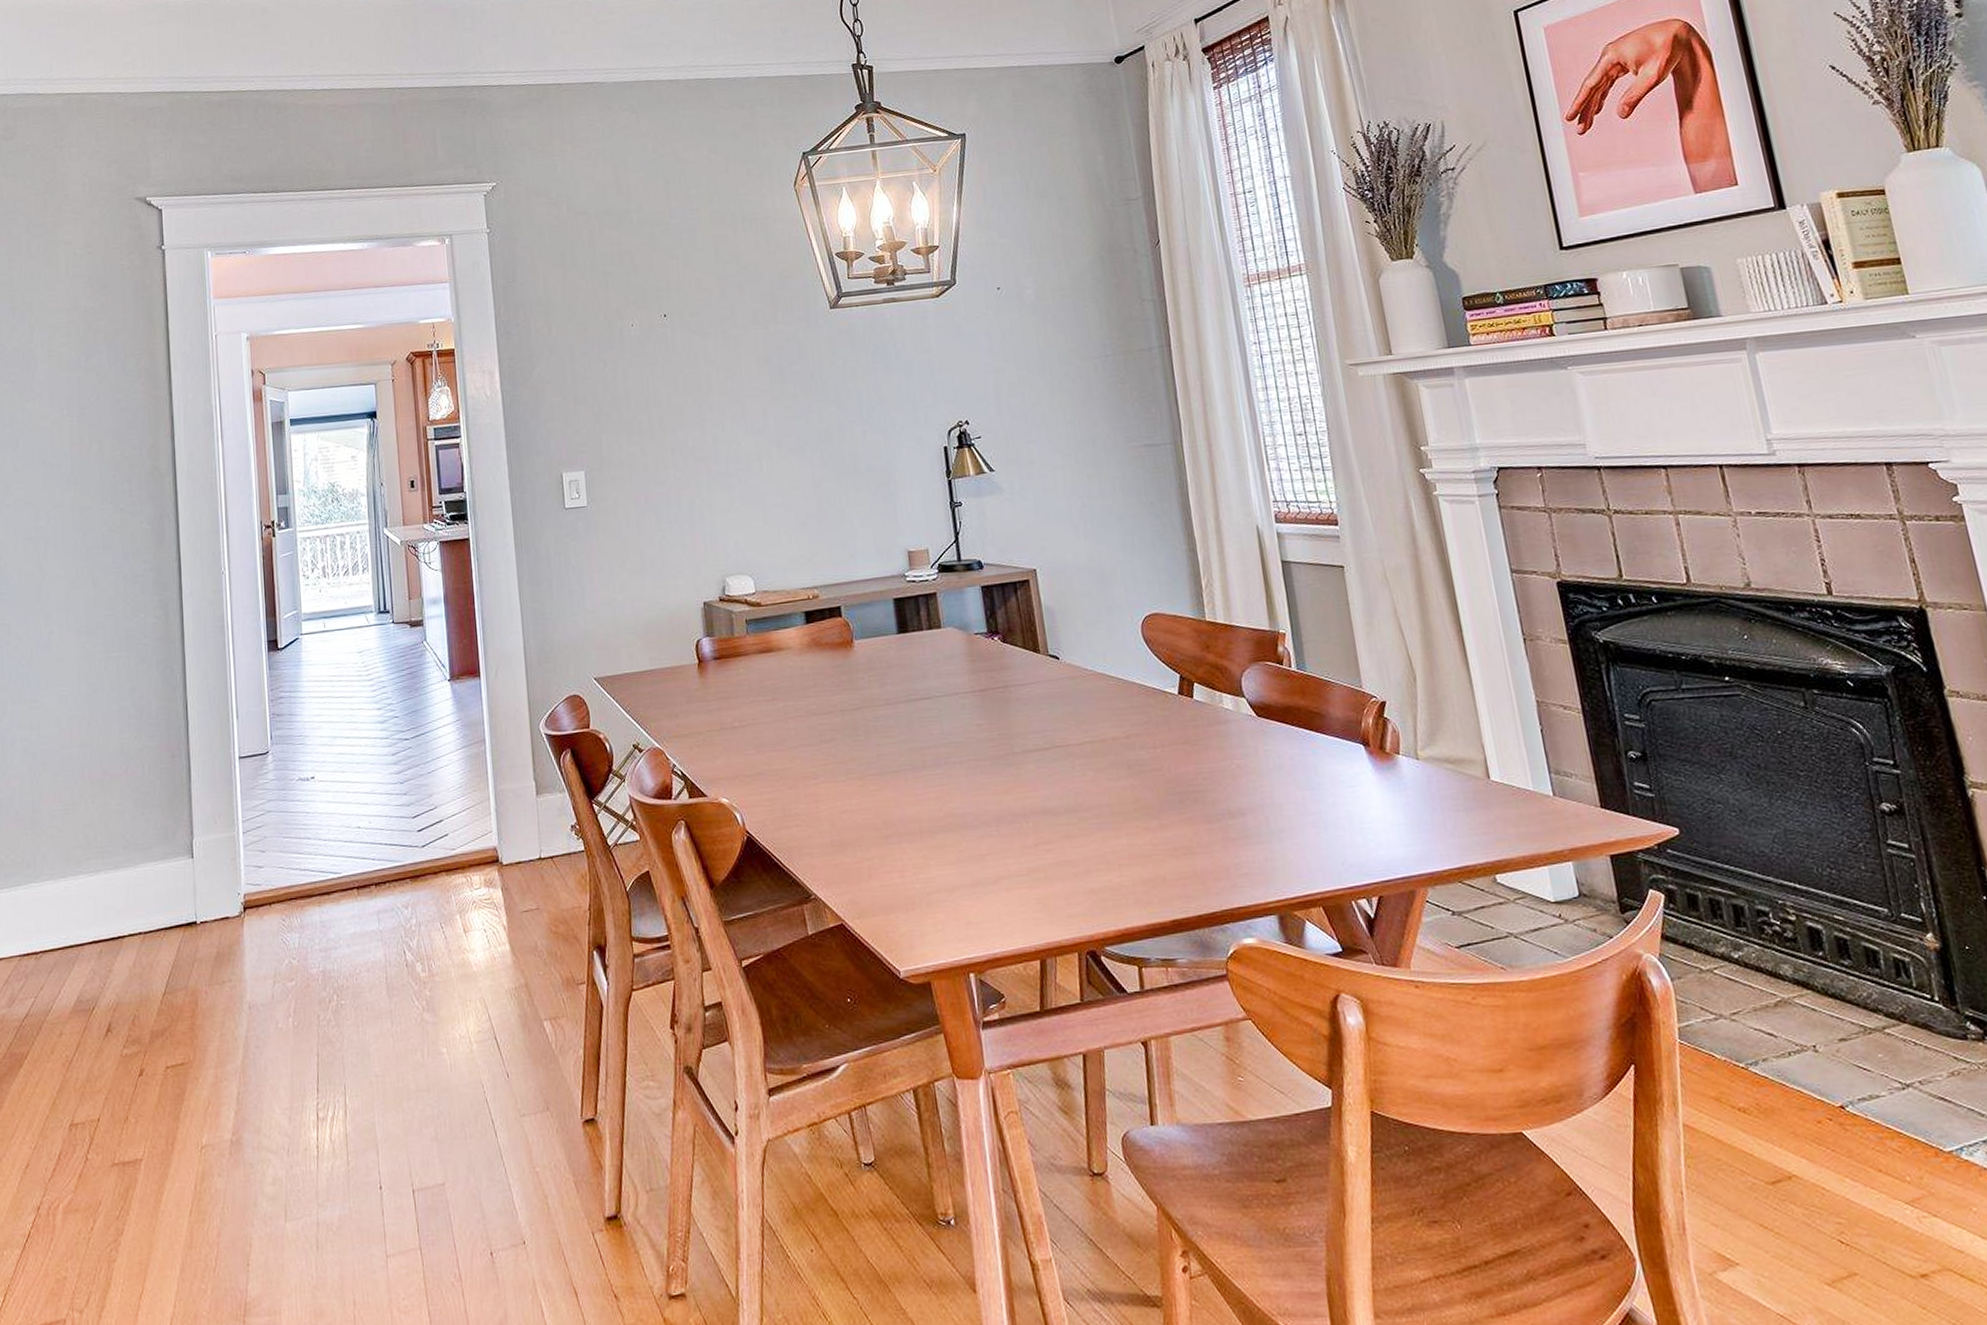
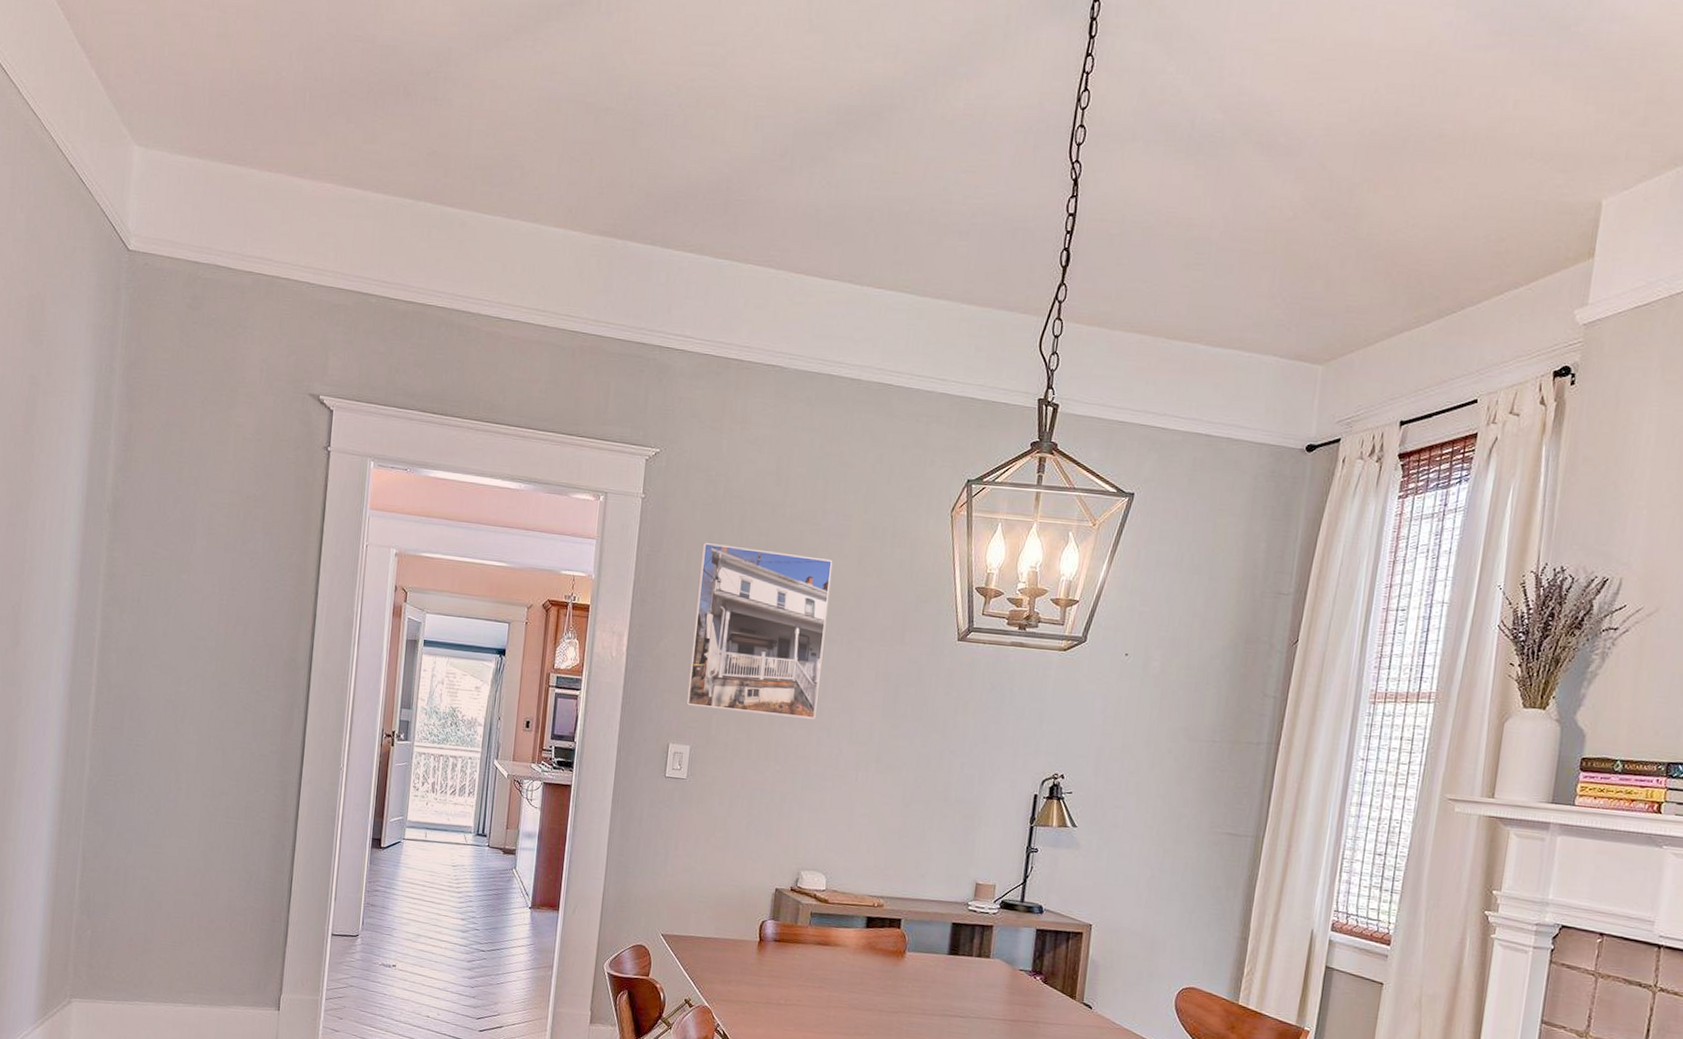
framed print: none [556,255,706,431] -> present [685,543,833,719]

